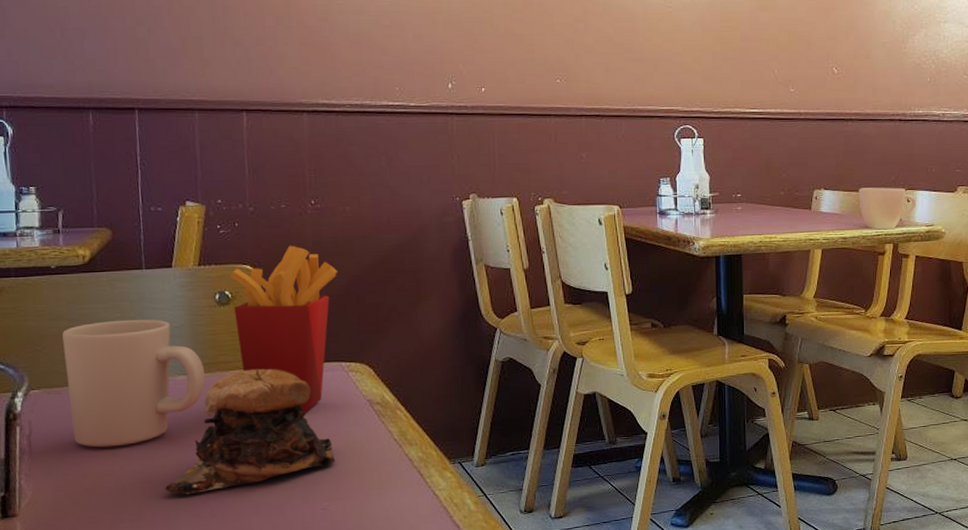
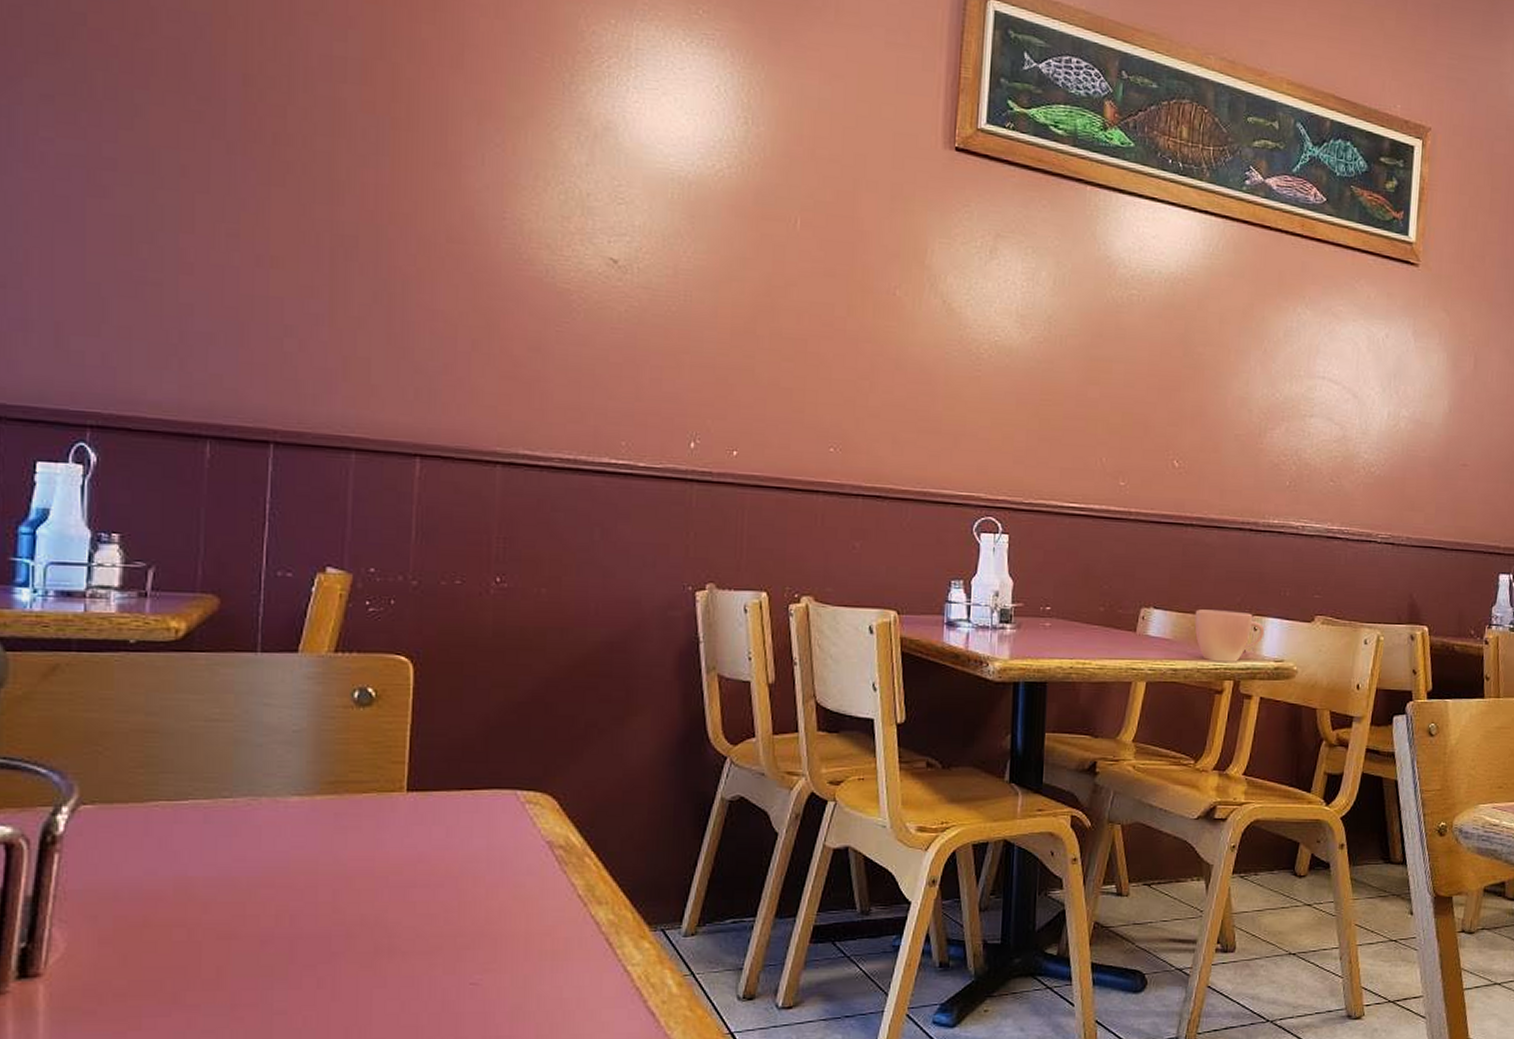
mug: present [62,319,206,448] -> none [134,717,329,887]
burger: present [165,368,336,495] -> none [256,792,496,957]
french fries: present [229,245,338,413] -> none [376,633,524,854]

